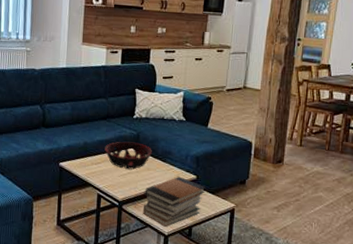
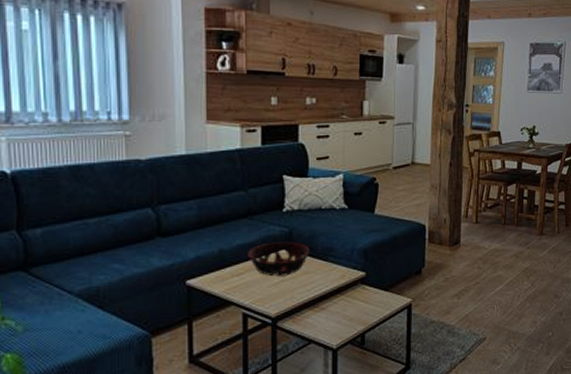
book stack: present [142,176,206,227] -> none [303,275,378,339]

